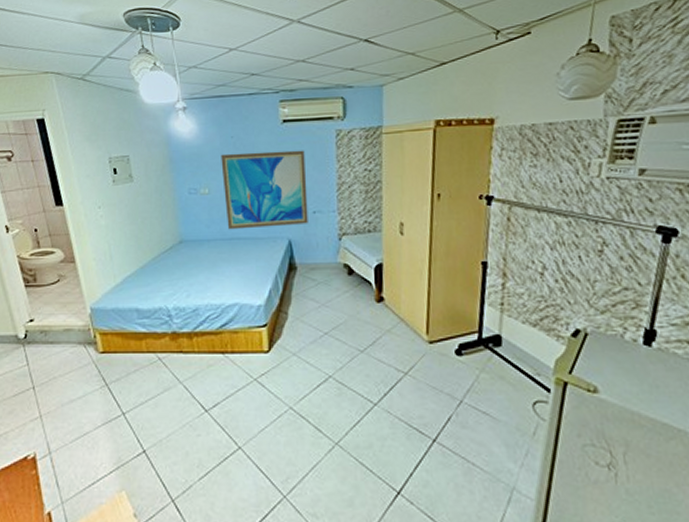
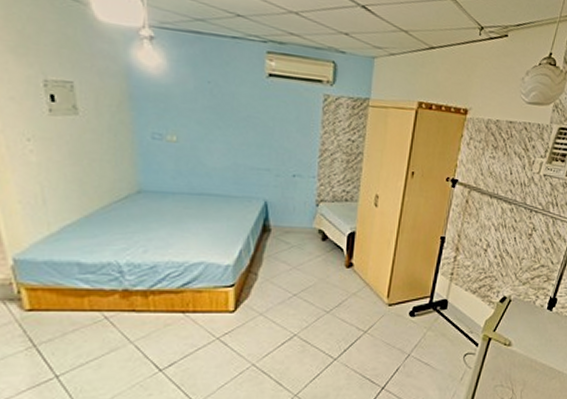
wall art: present [221,150,308,230] -> none [194,99,290,187]

